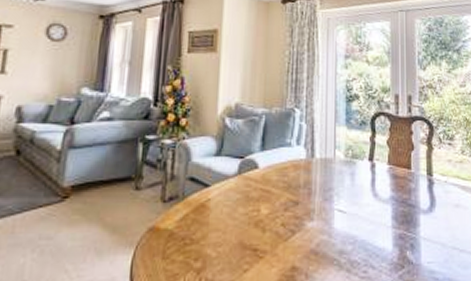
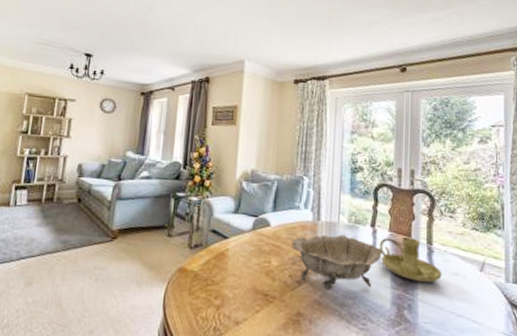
decorative bowl: none [282,172,381,237] -> present [291,234,382,291]
candle holder: none [378,169,444,219] -> present [379,236,442,283]

